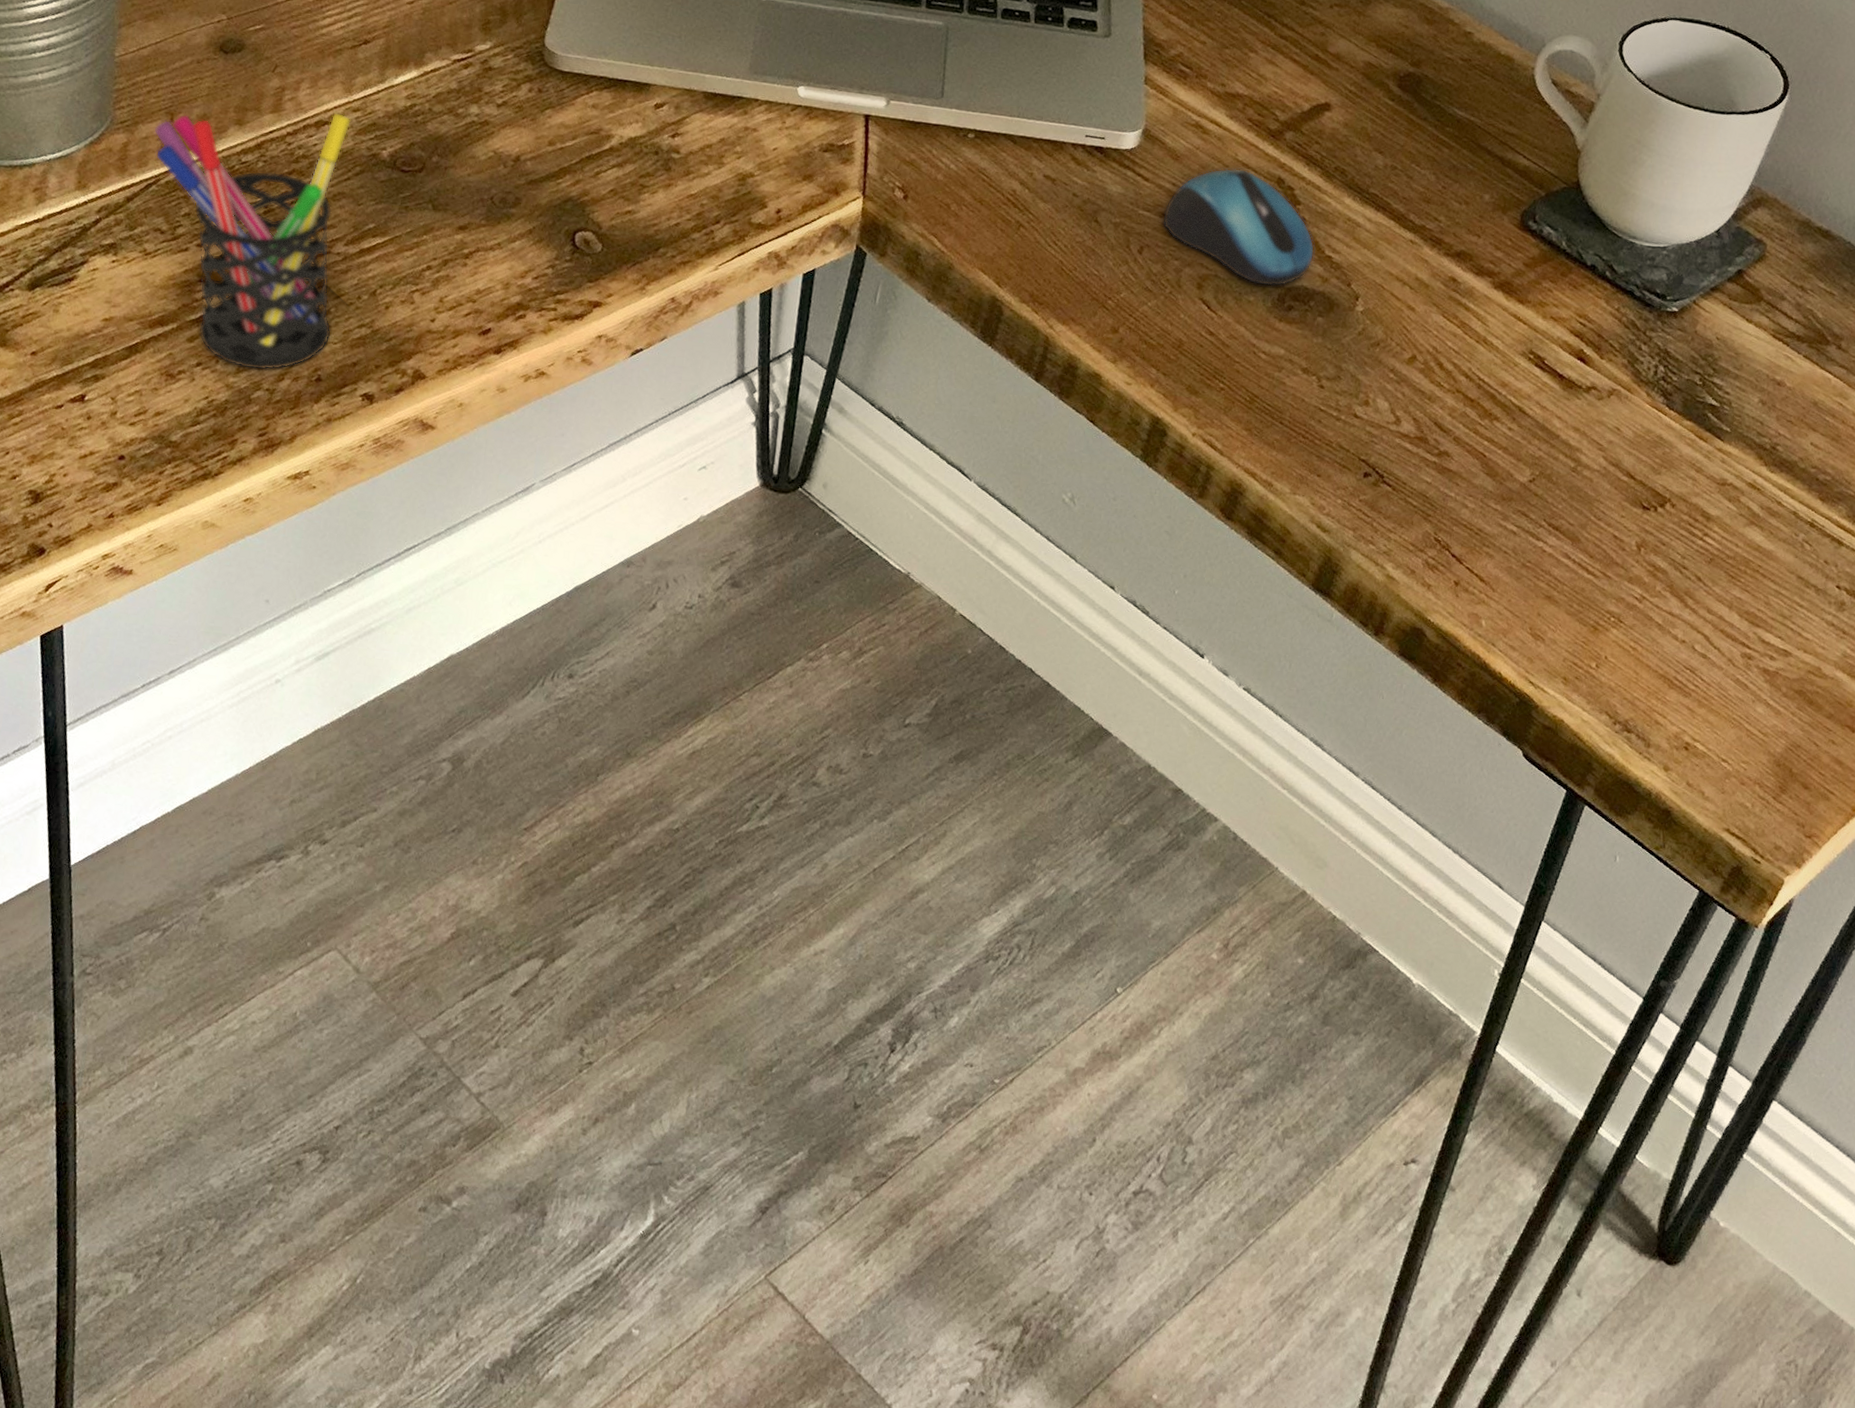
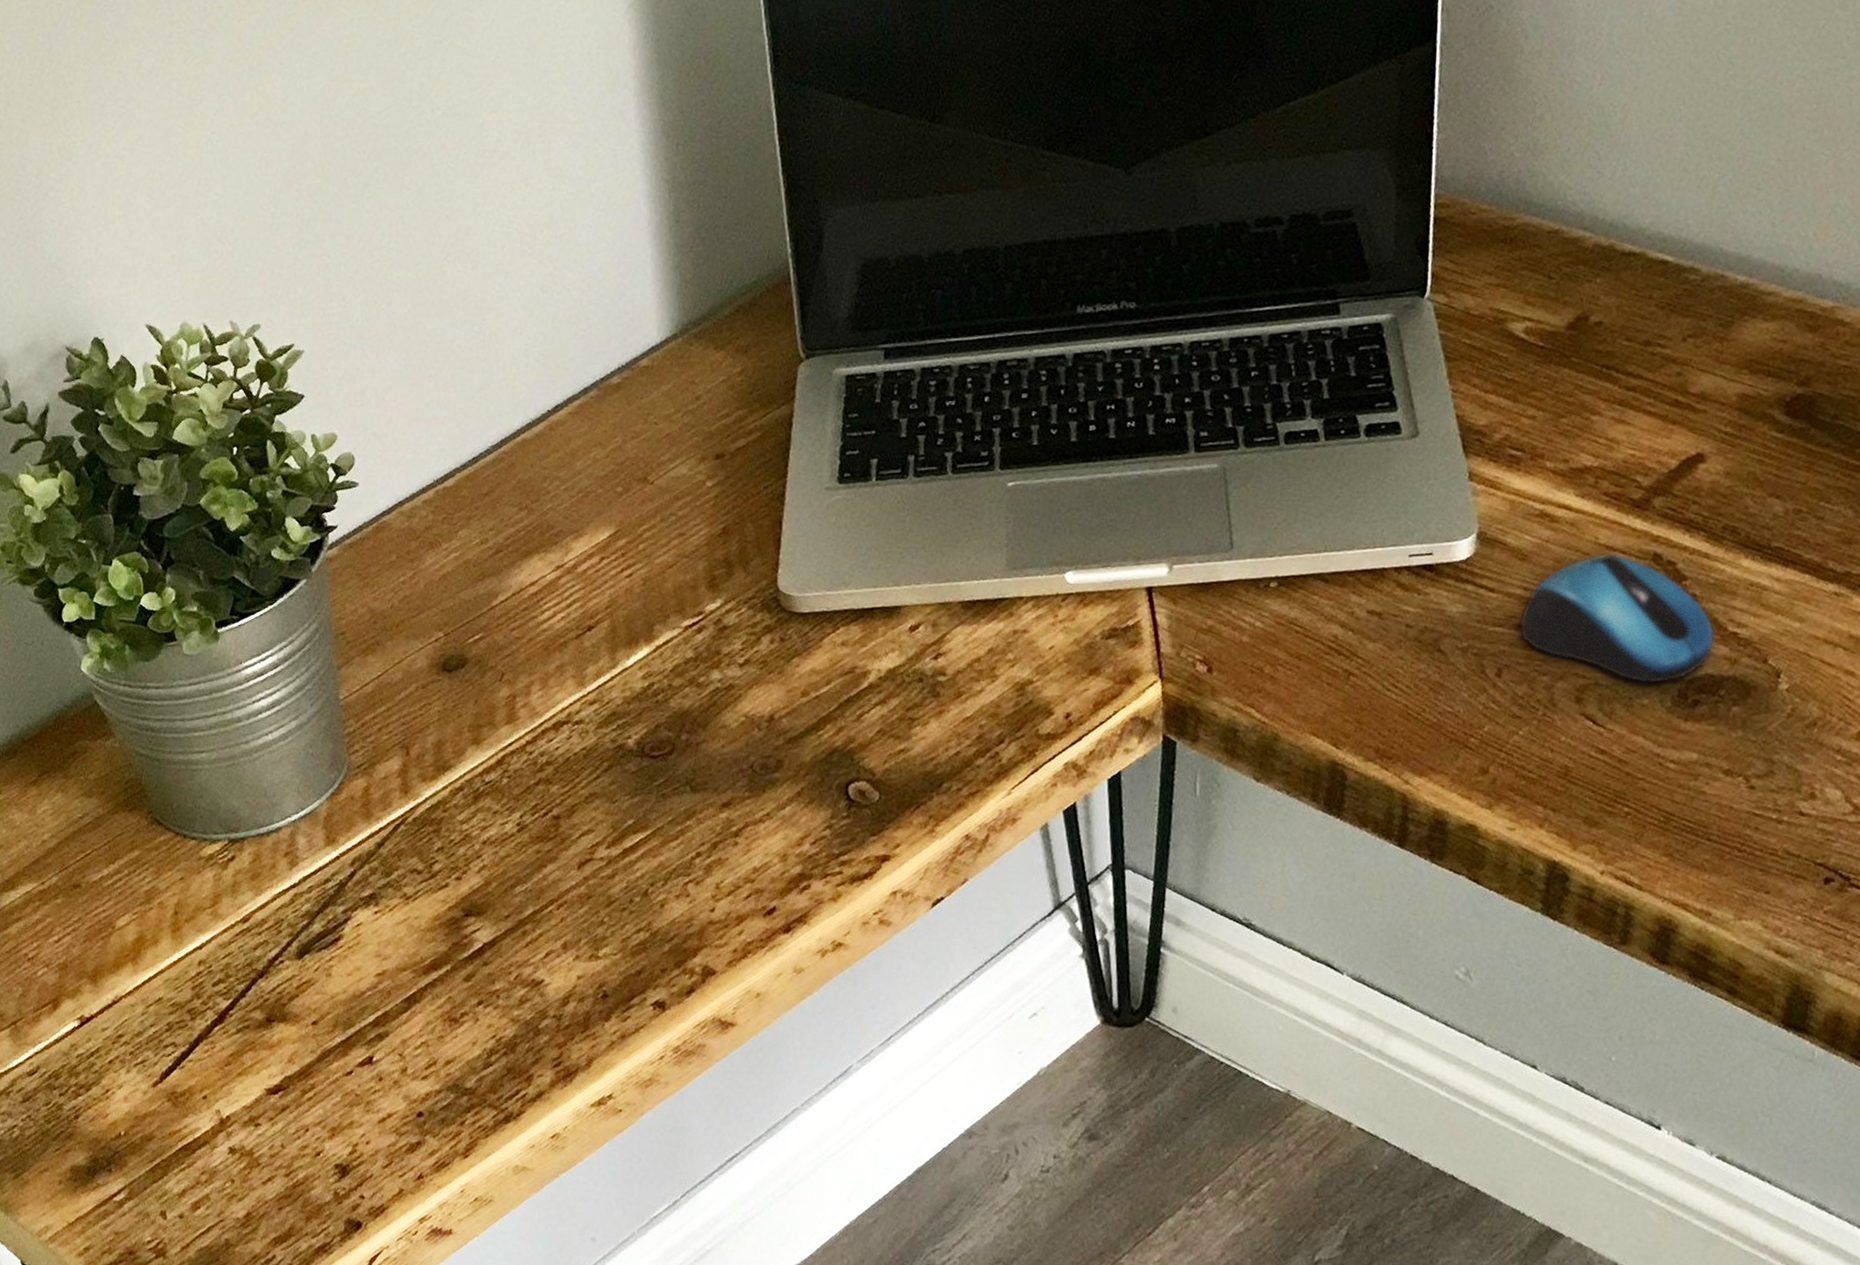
pen holder: present [154,112,352,370] -> none [392,709,609,999]

